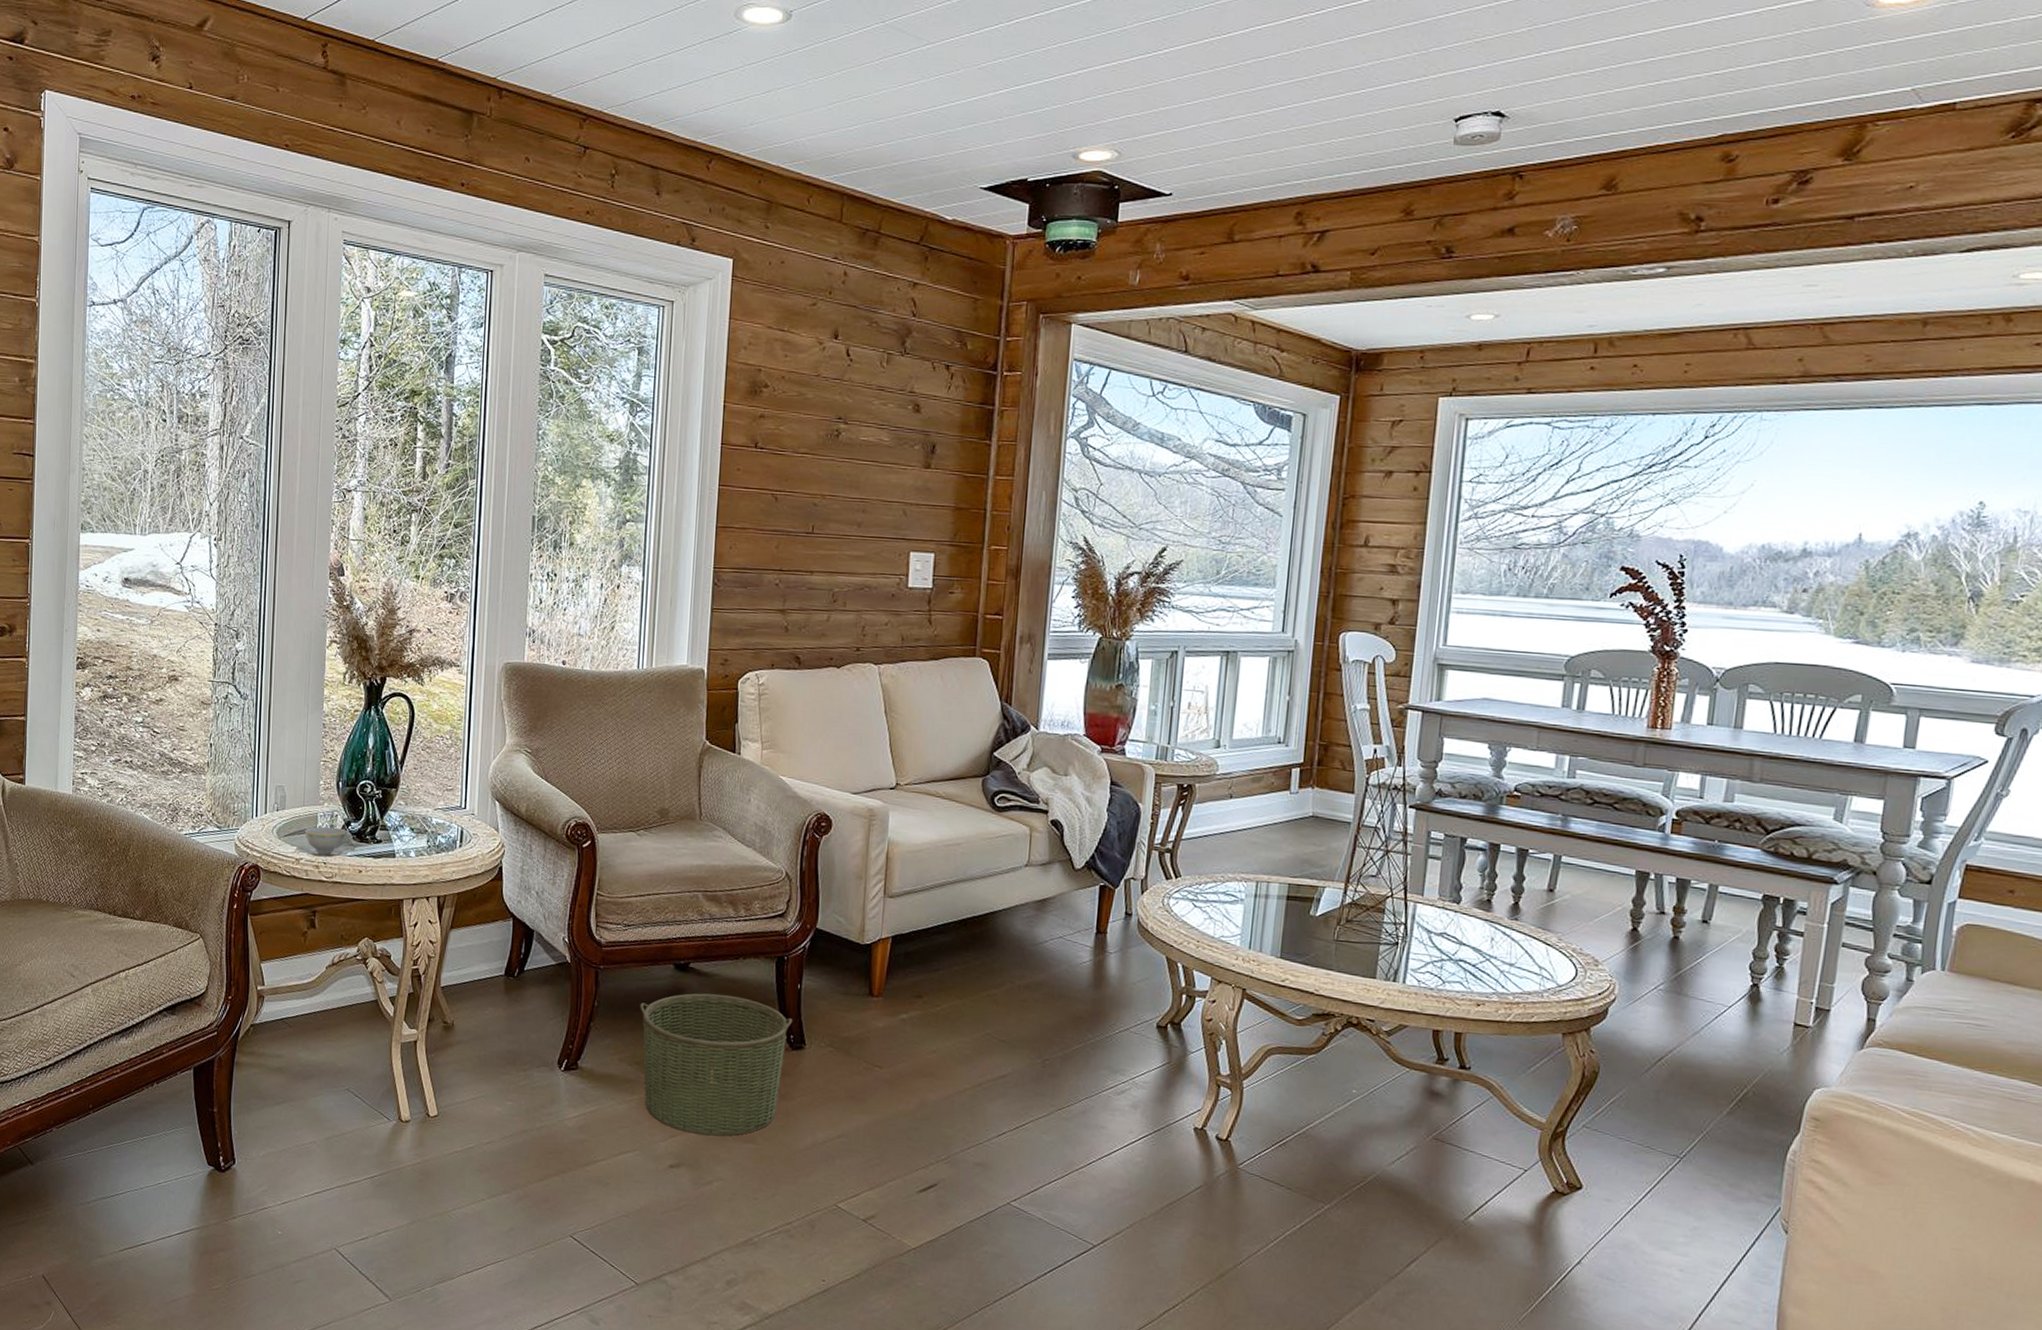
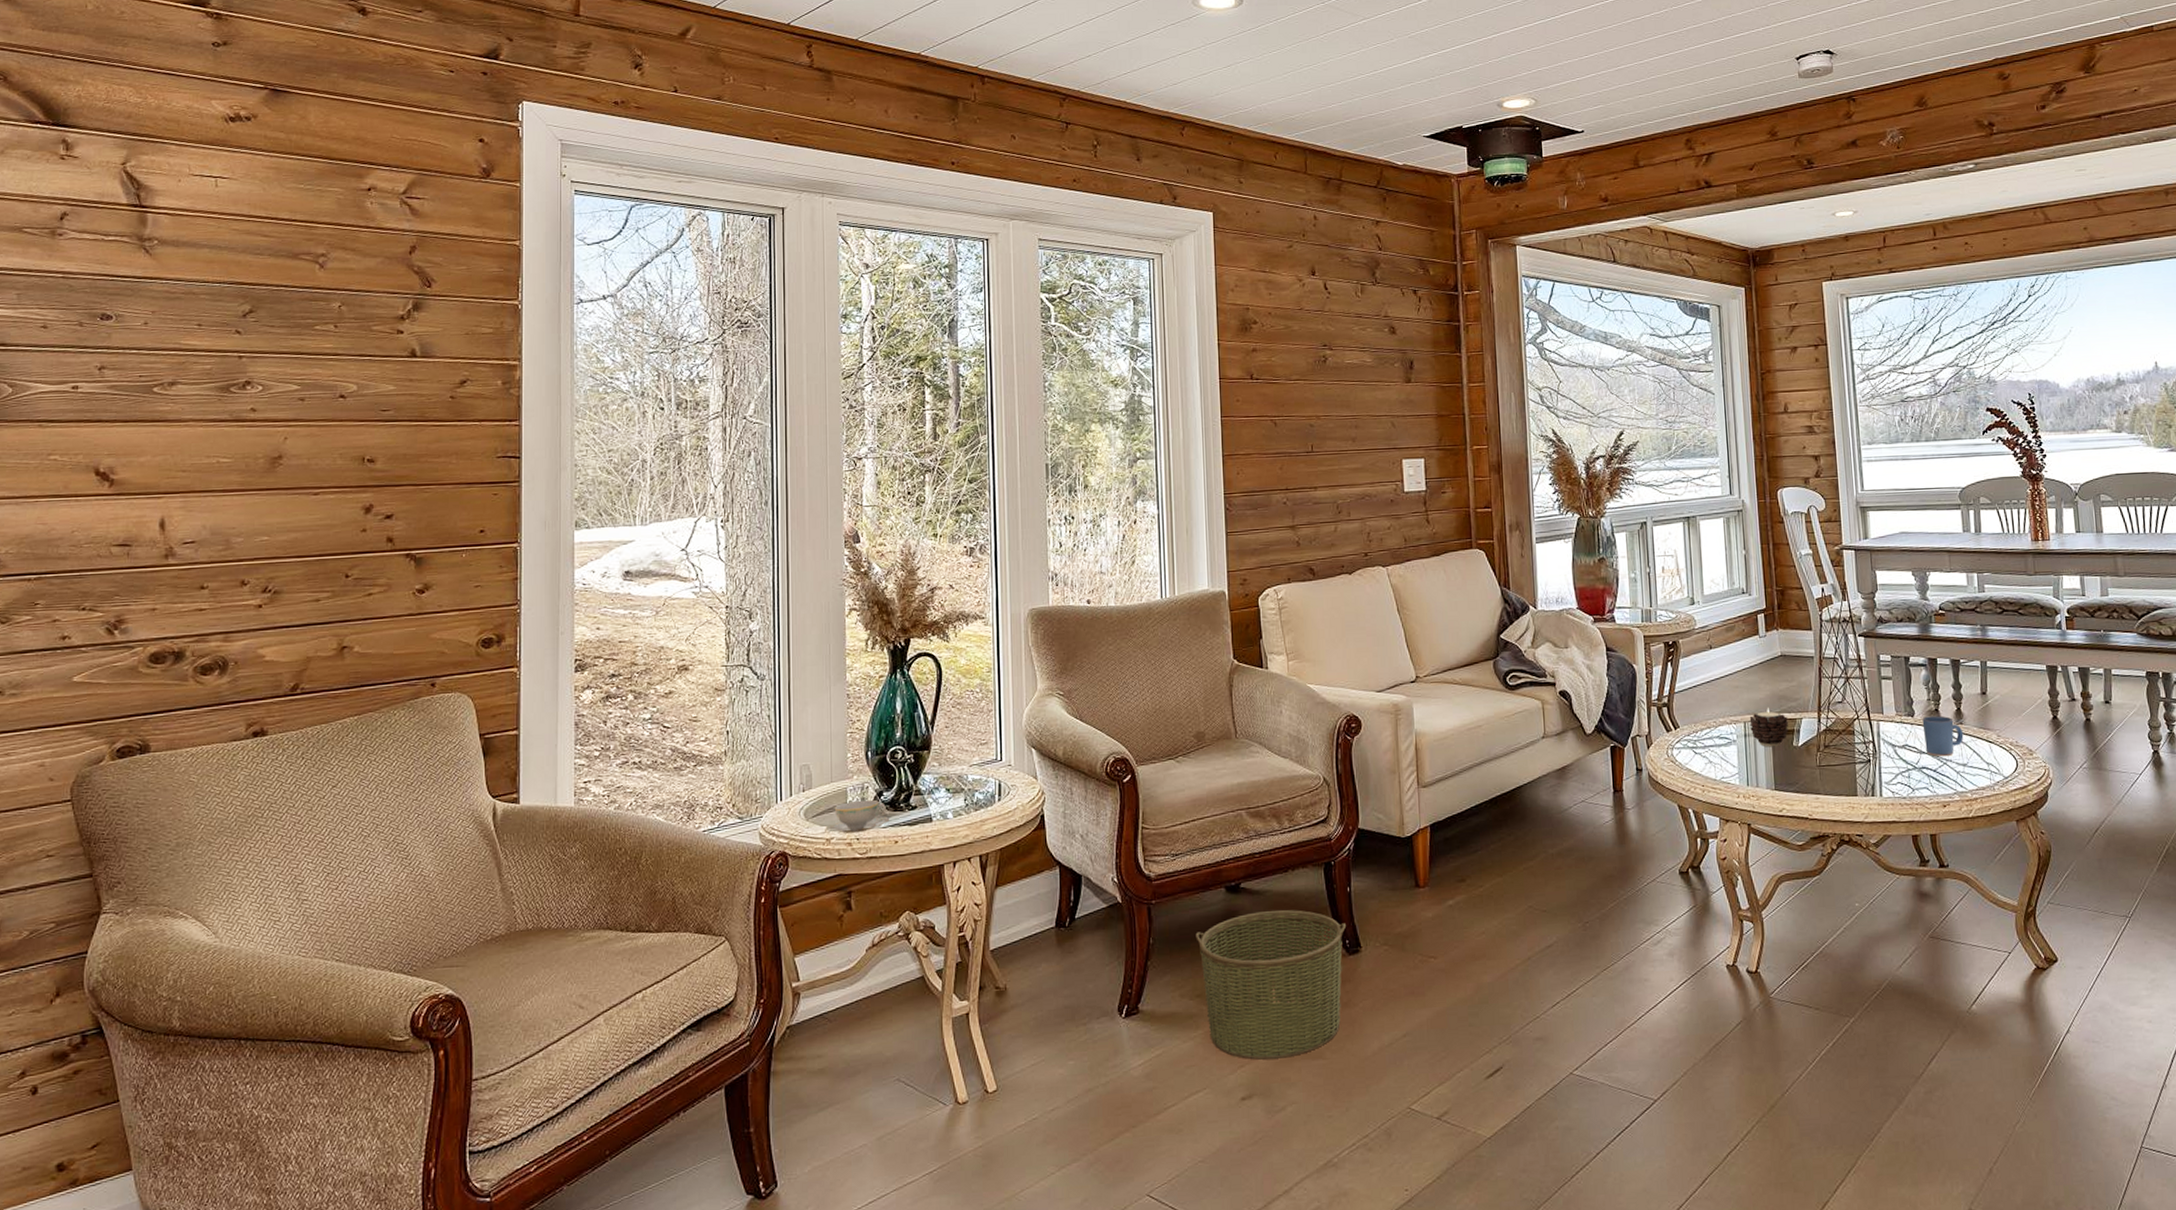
candle: none [1262,870,1308,913] -> present [1749,708,1788,747]
mug: none [1467,905,1517,953] -> present [1922,715,1964,757]

